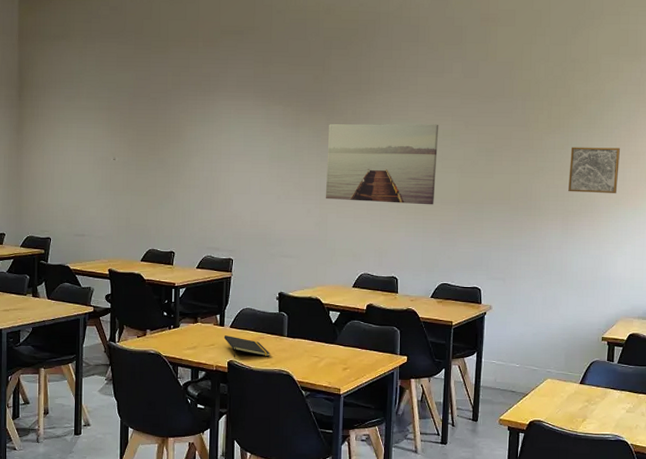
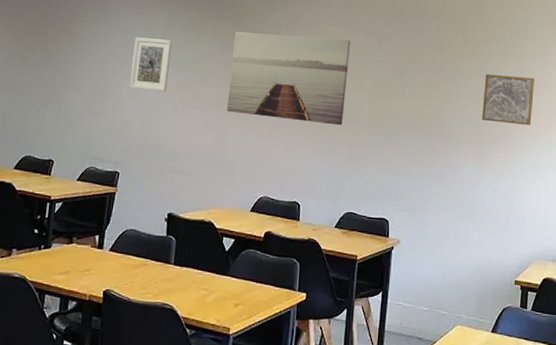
notepad: present [224,335,270,357] -> none [101,260,153,287]
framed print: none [236,136,271,185] -> present [130,37,172,92]

